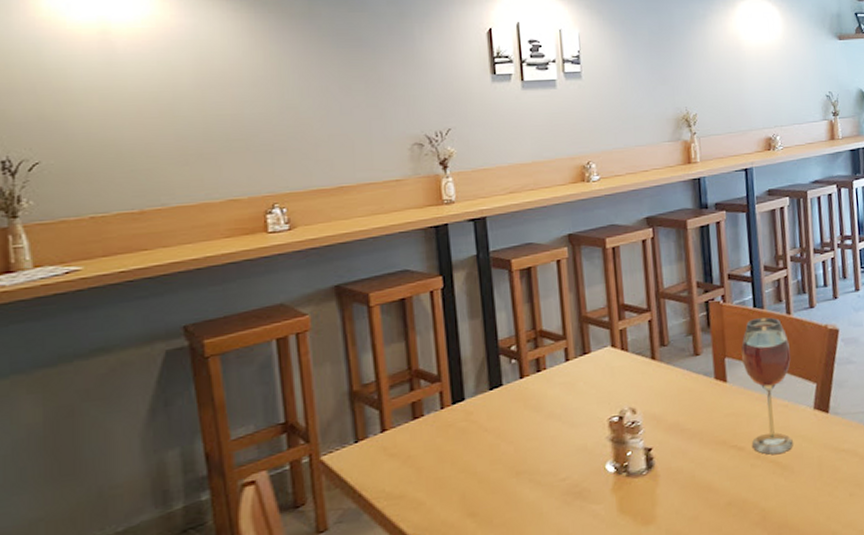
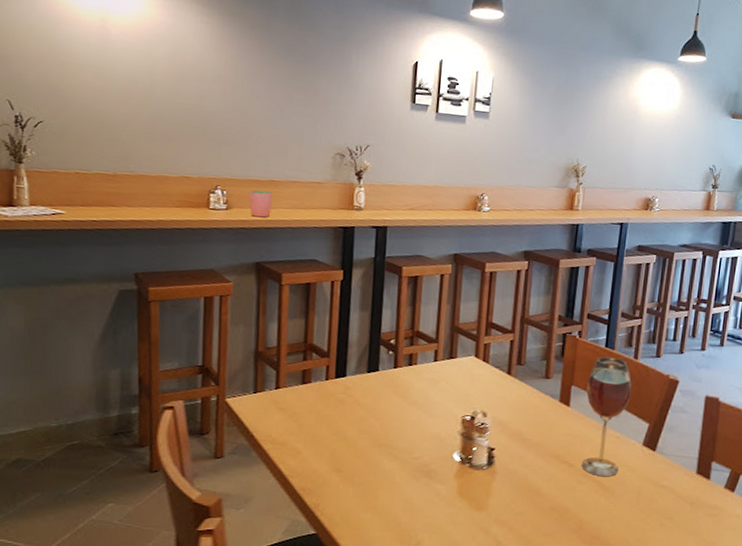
cup: none [315,200,345,233] -> present [249,190,273,218]

